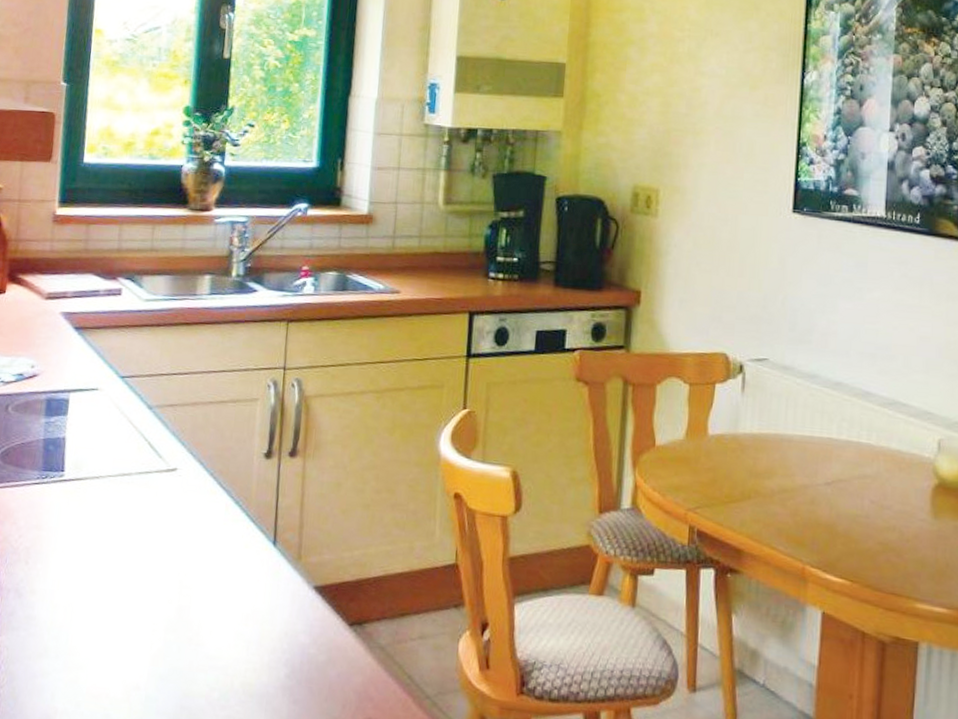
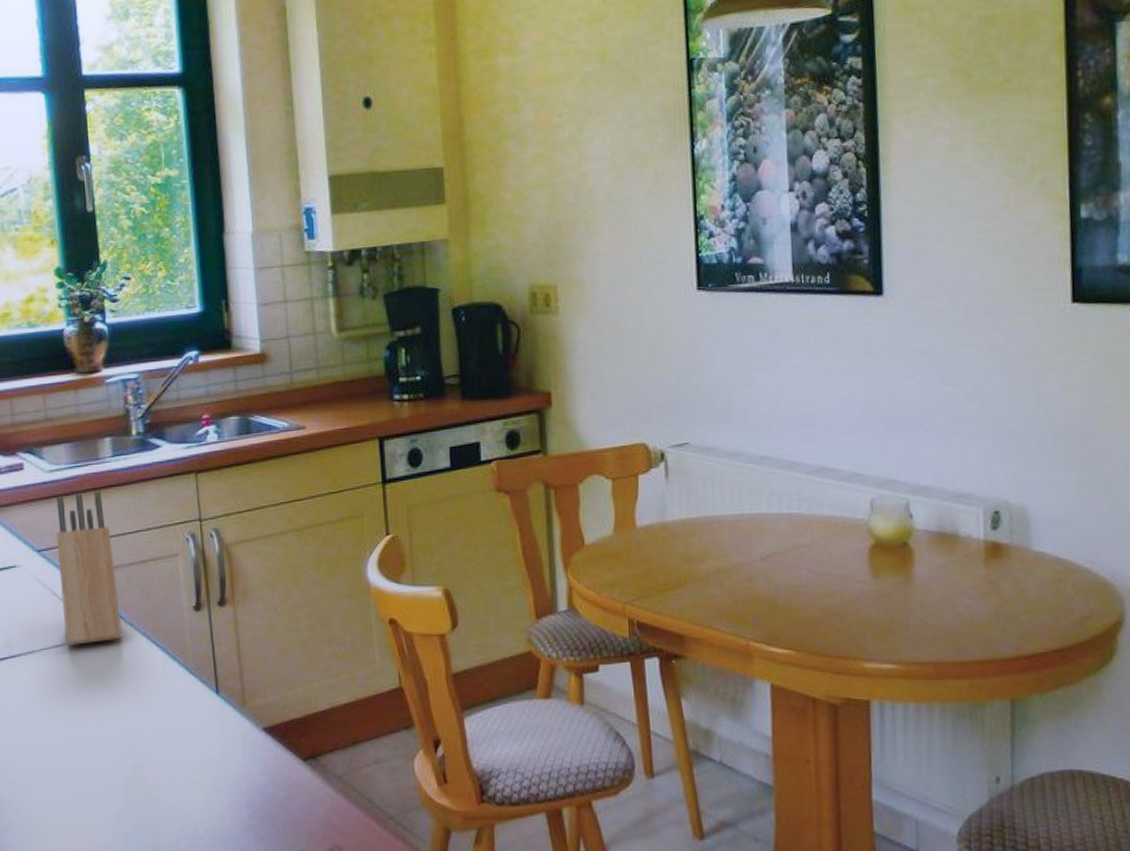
knife block: none [133,325,196,477] -> present [56,490,123,647]

